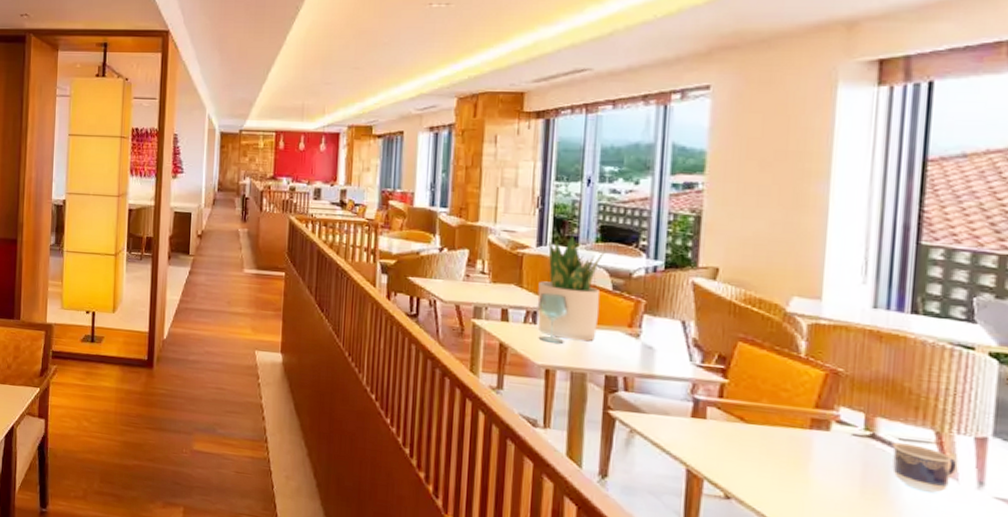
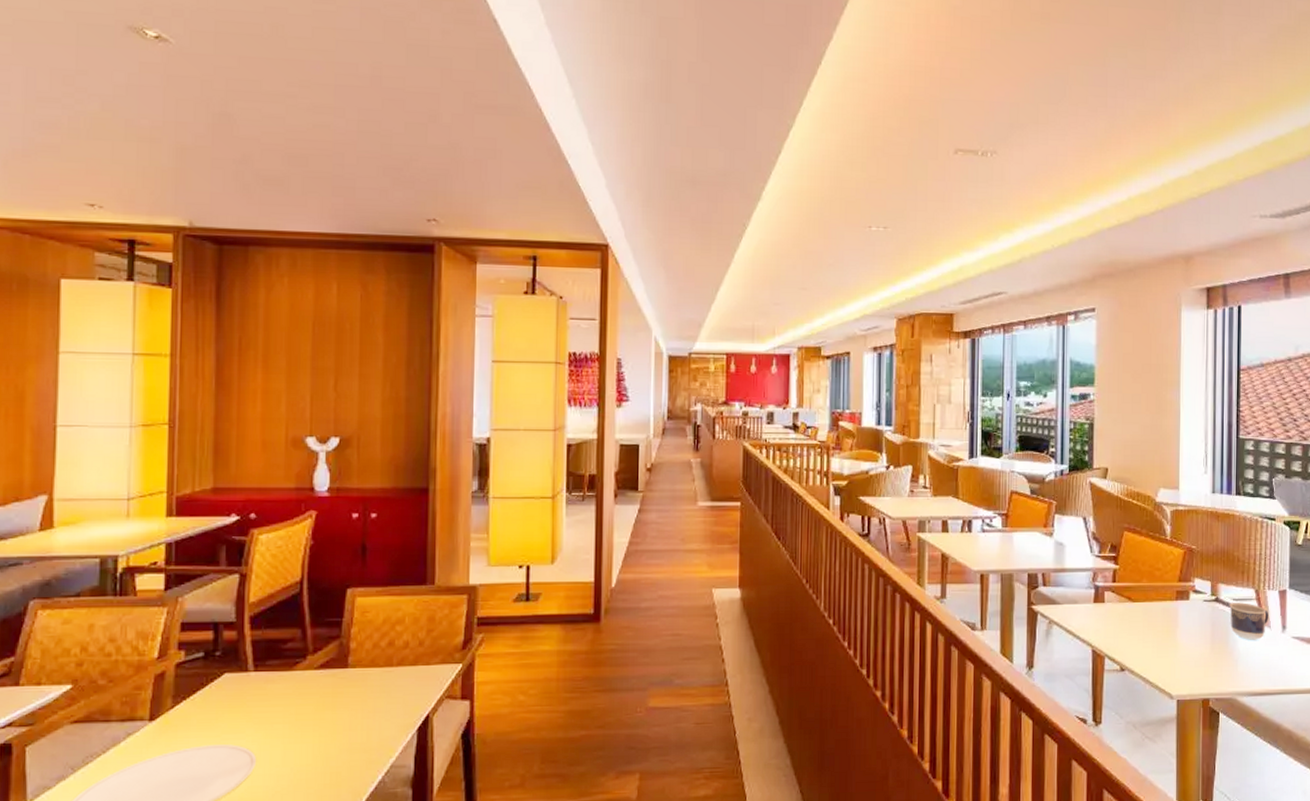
planter: present [537,236,607,342] -> none [971,447,1025,544]
wine glass: present [537,292,569,344] -> none [971,501,998,548]

